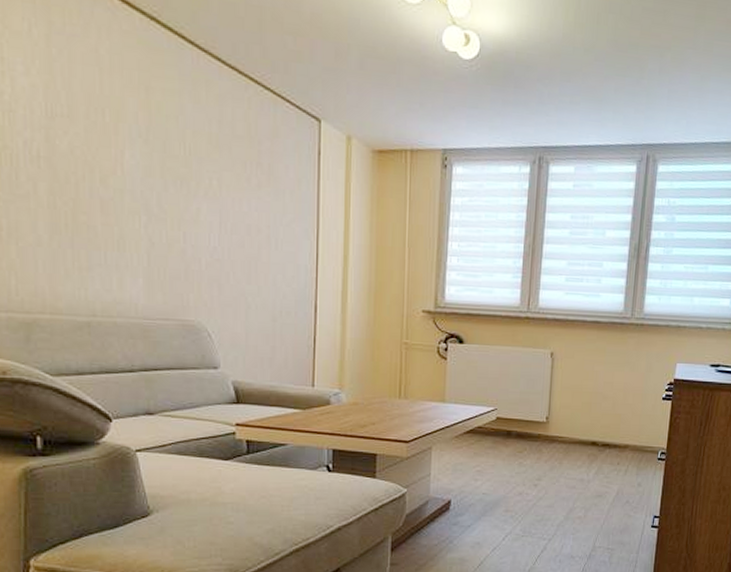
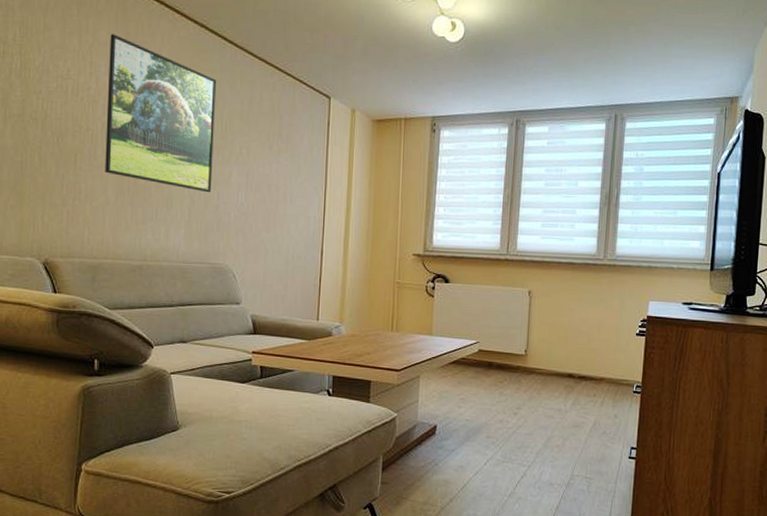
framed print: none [26,21,176,234] -> present [105,34,217,193]

